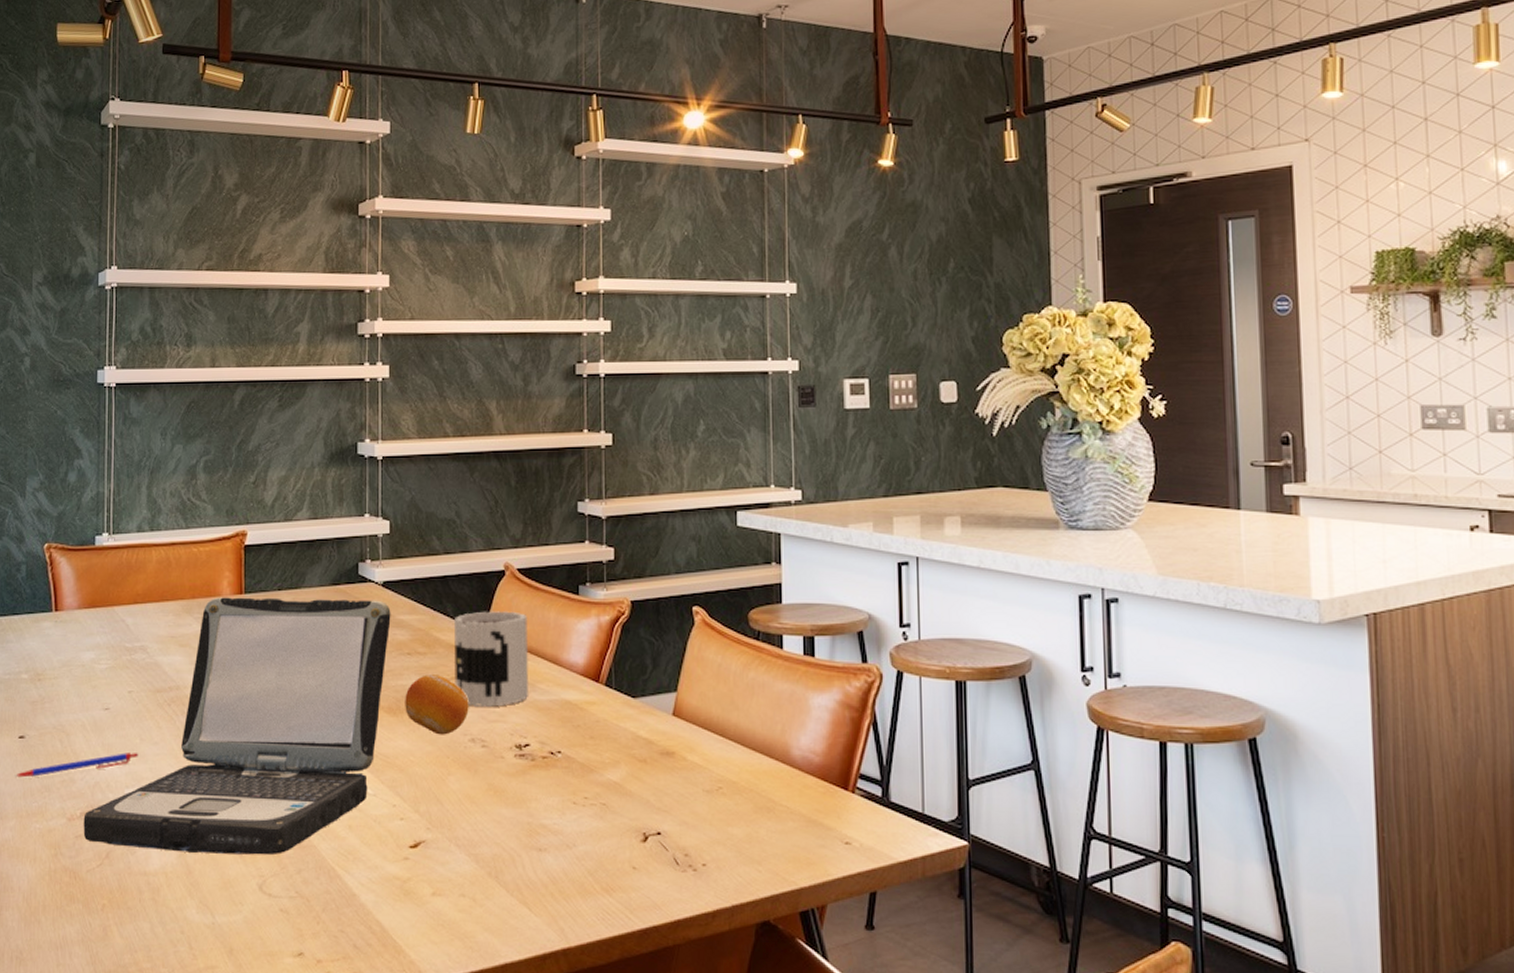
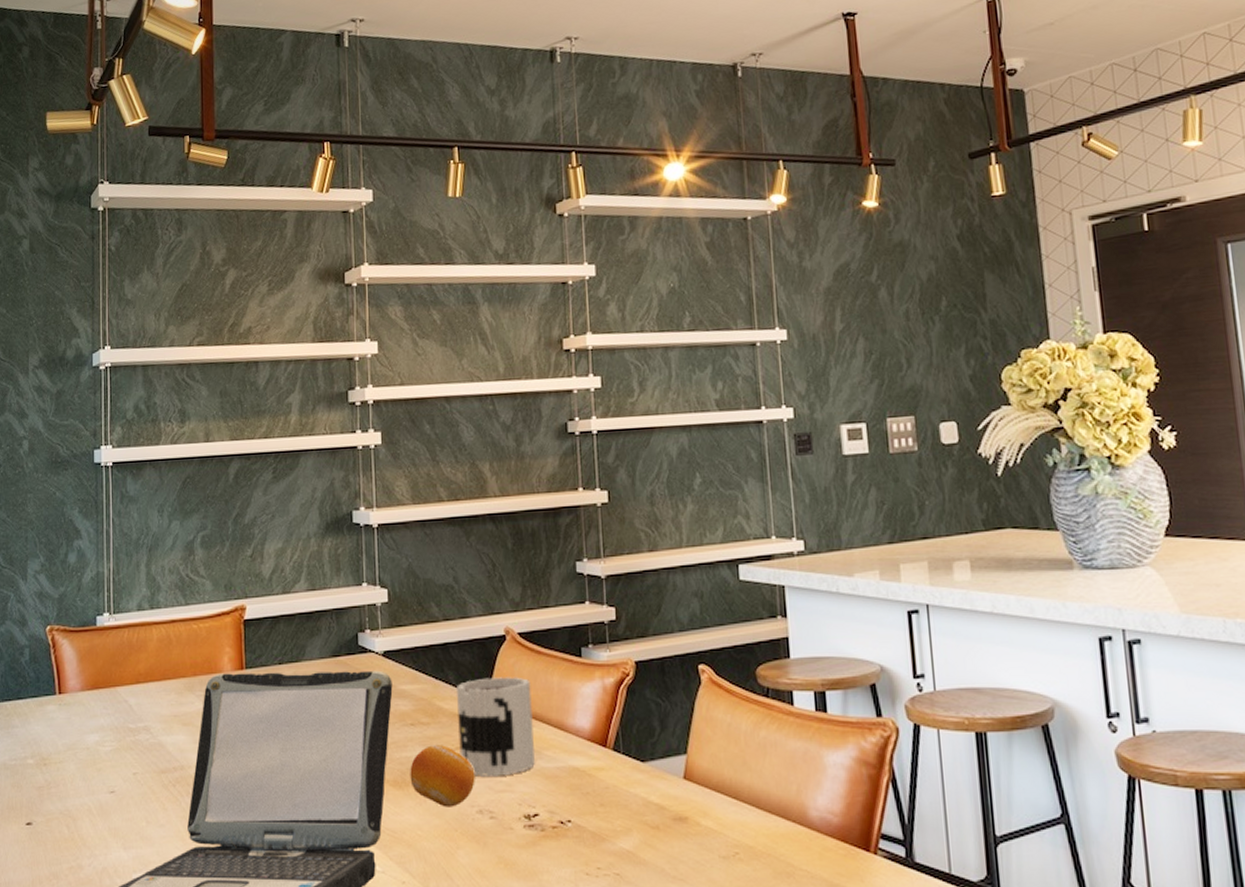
pen: present [14,753,138,778] -> none [22,836,145,866]

